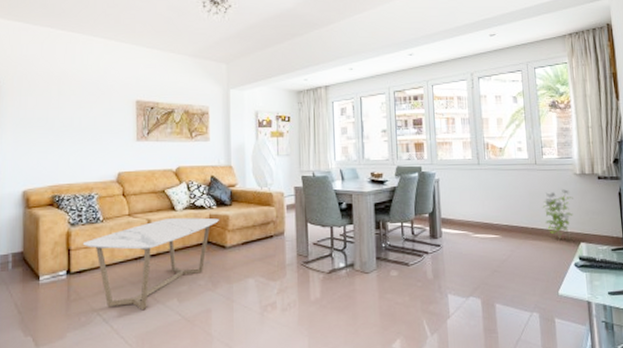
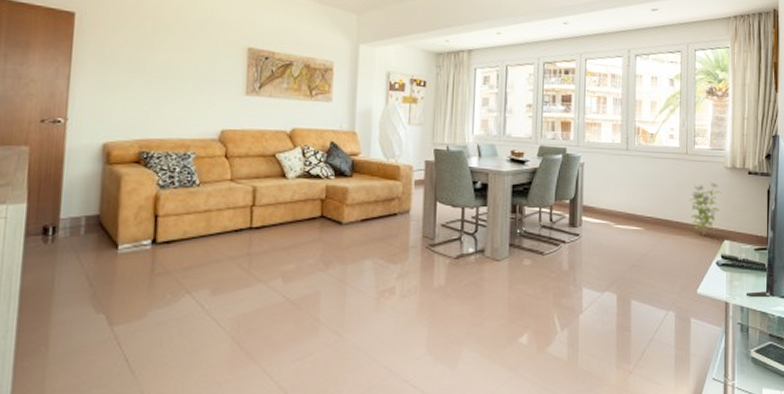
coffee table: present [82,217,219,309] -> none [173,187,337,289]

